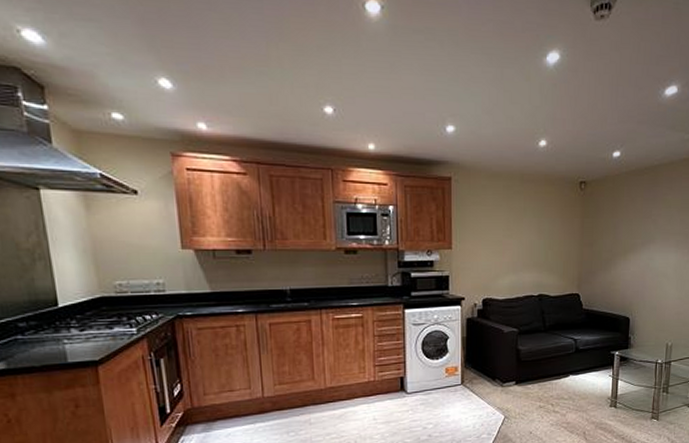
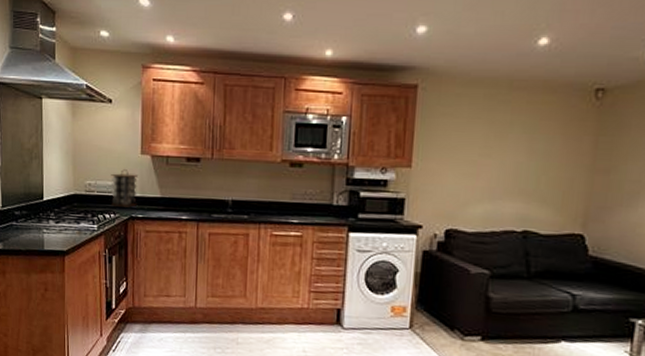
spice rack: none [146,266,185,306] -> present [111,169,138,208]

